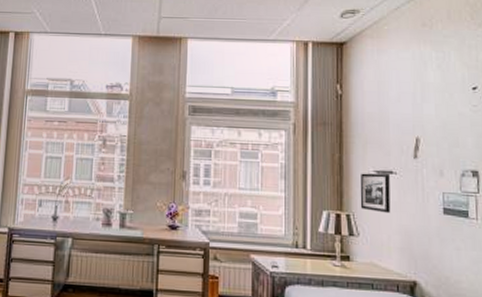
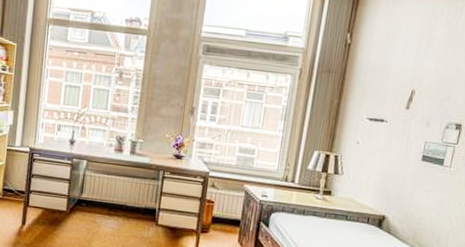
picture frame: present [360,173,391,214] -> none [348,119,381,157]

